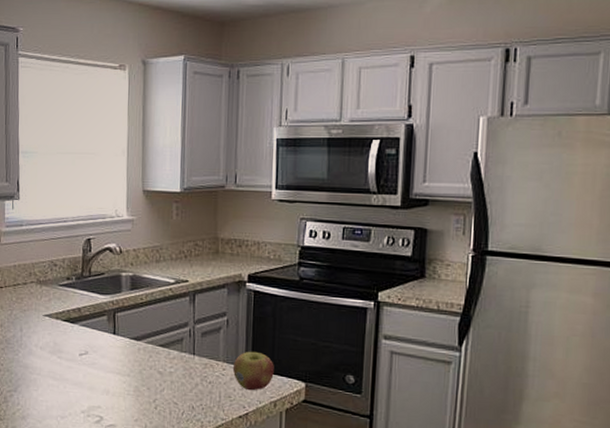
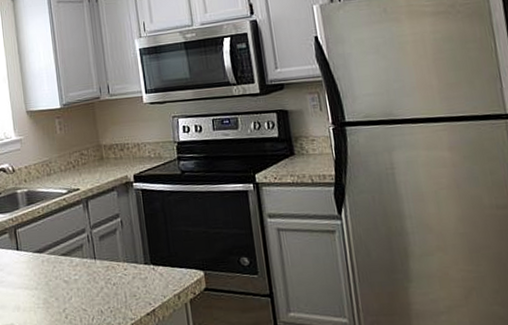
apple: present [233,351,274,391] -> none [133,247,173,287]

